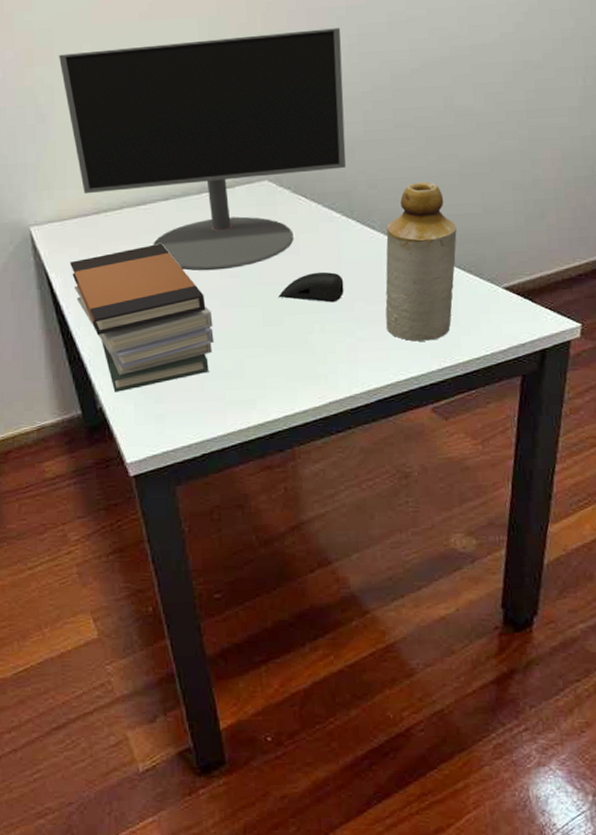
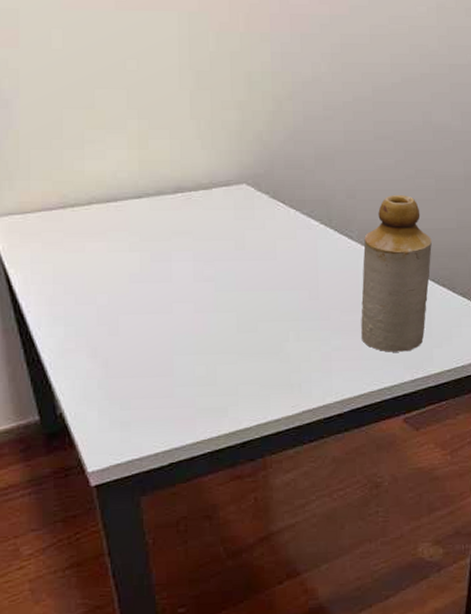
computer monitor: present [59,28,346,271] -> none [26,35,326,273]
book stack: present [69,244,214,392] -> none [30,243,185,397]
computer mouse: present [278,271,344,303] -> none [253,279,321,311]

